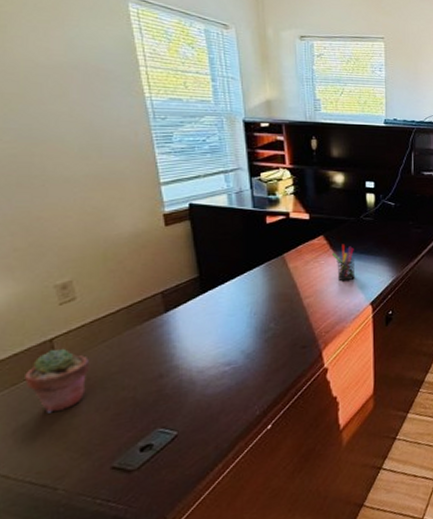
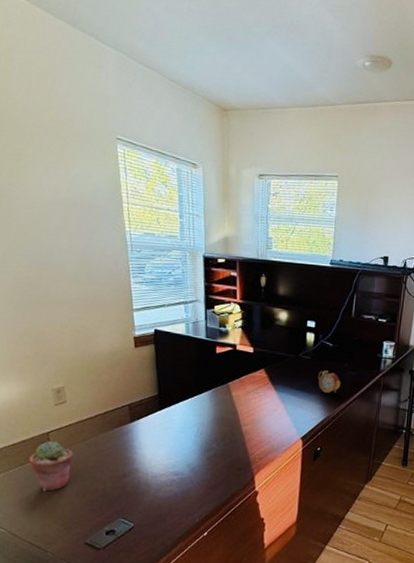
pen holder: present [332,244,355,281] -> none [271,379,291,414]
alarm clock: none [383,231,407,253] -> present [318,370,341,393]

